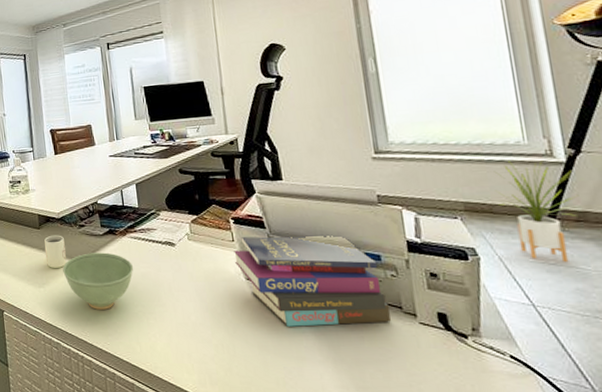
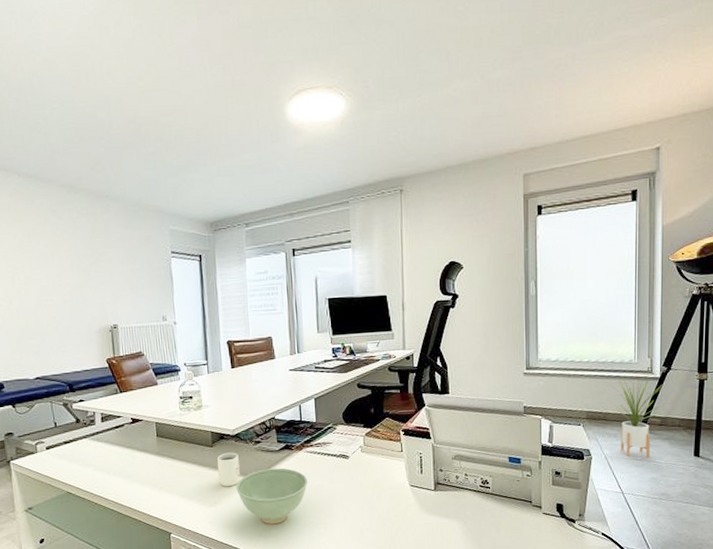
books: present [234,236,391,327] -> none [402,445,522,525]

